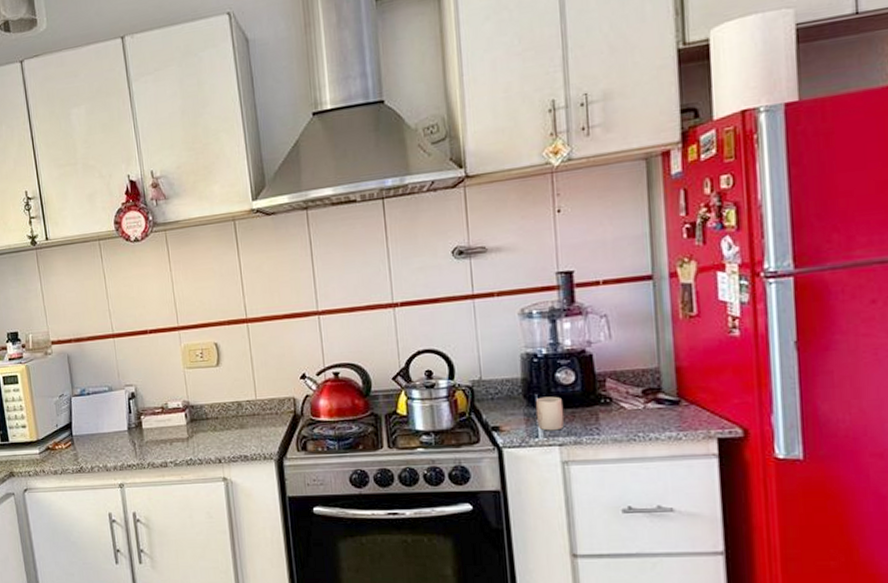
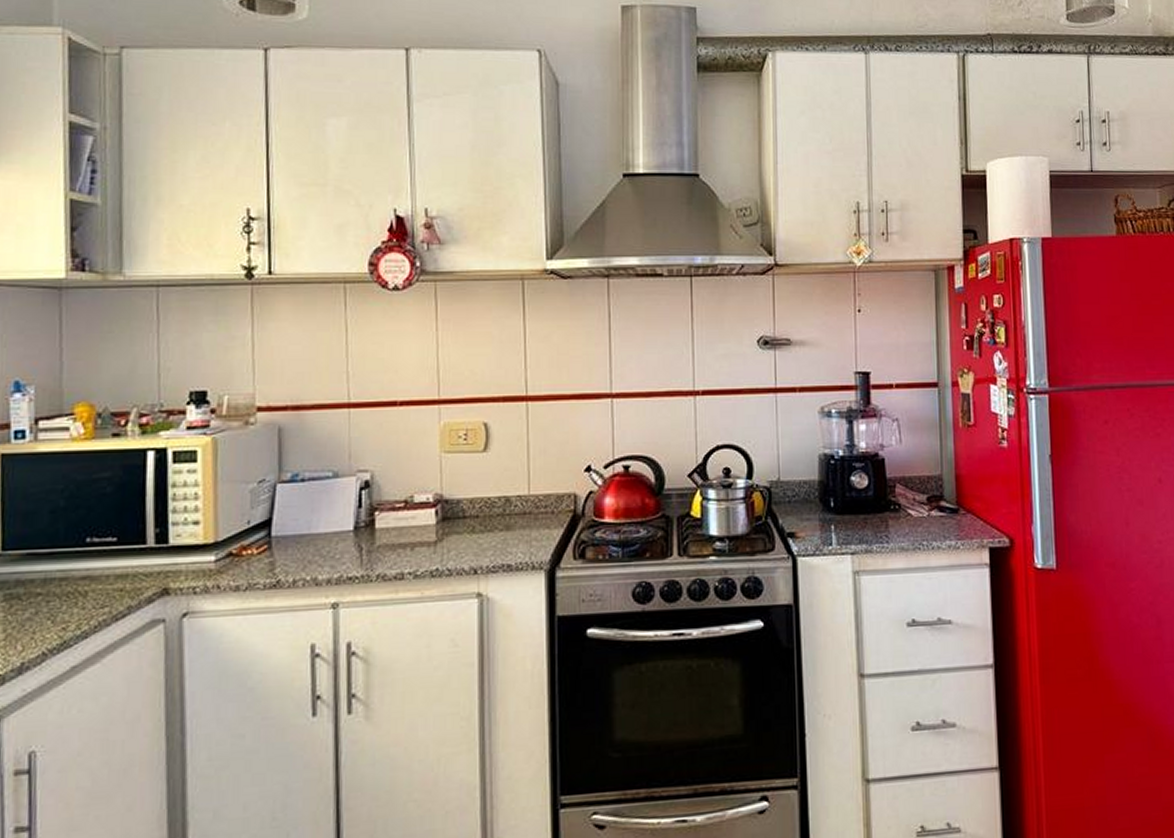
mug: present [535,396,565,431] -> none [830,501,857,538]

